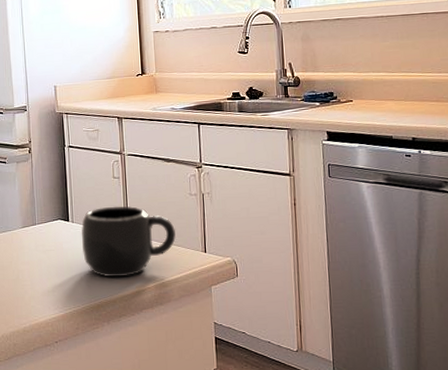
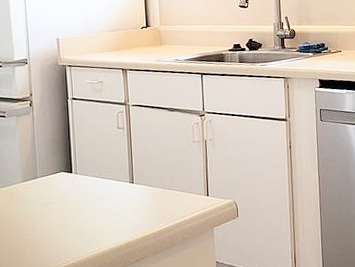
mug: present [81,206,176,278] -> none [85,155,179,226]

